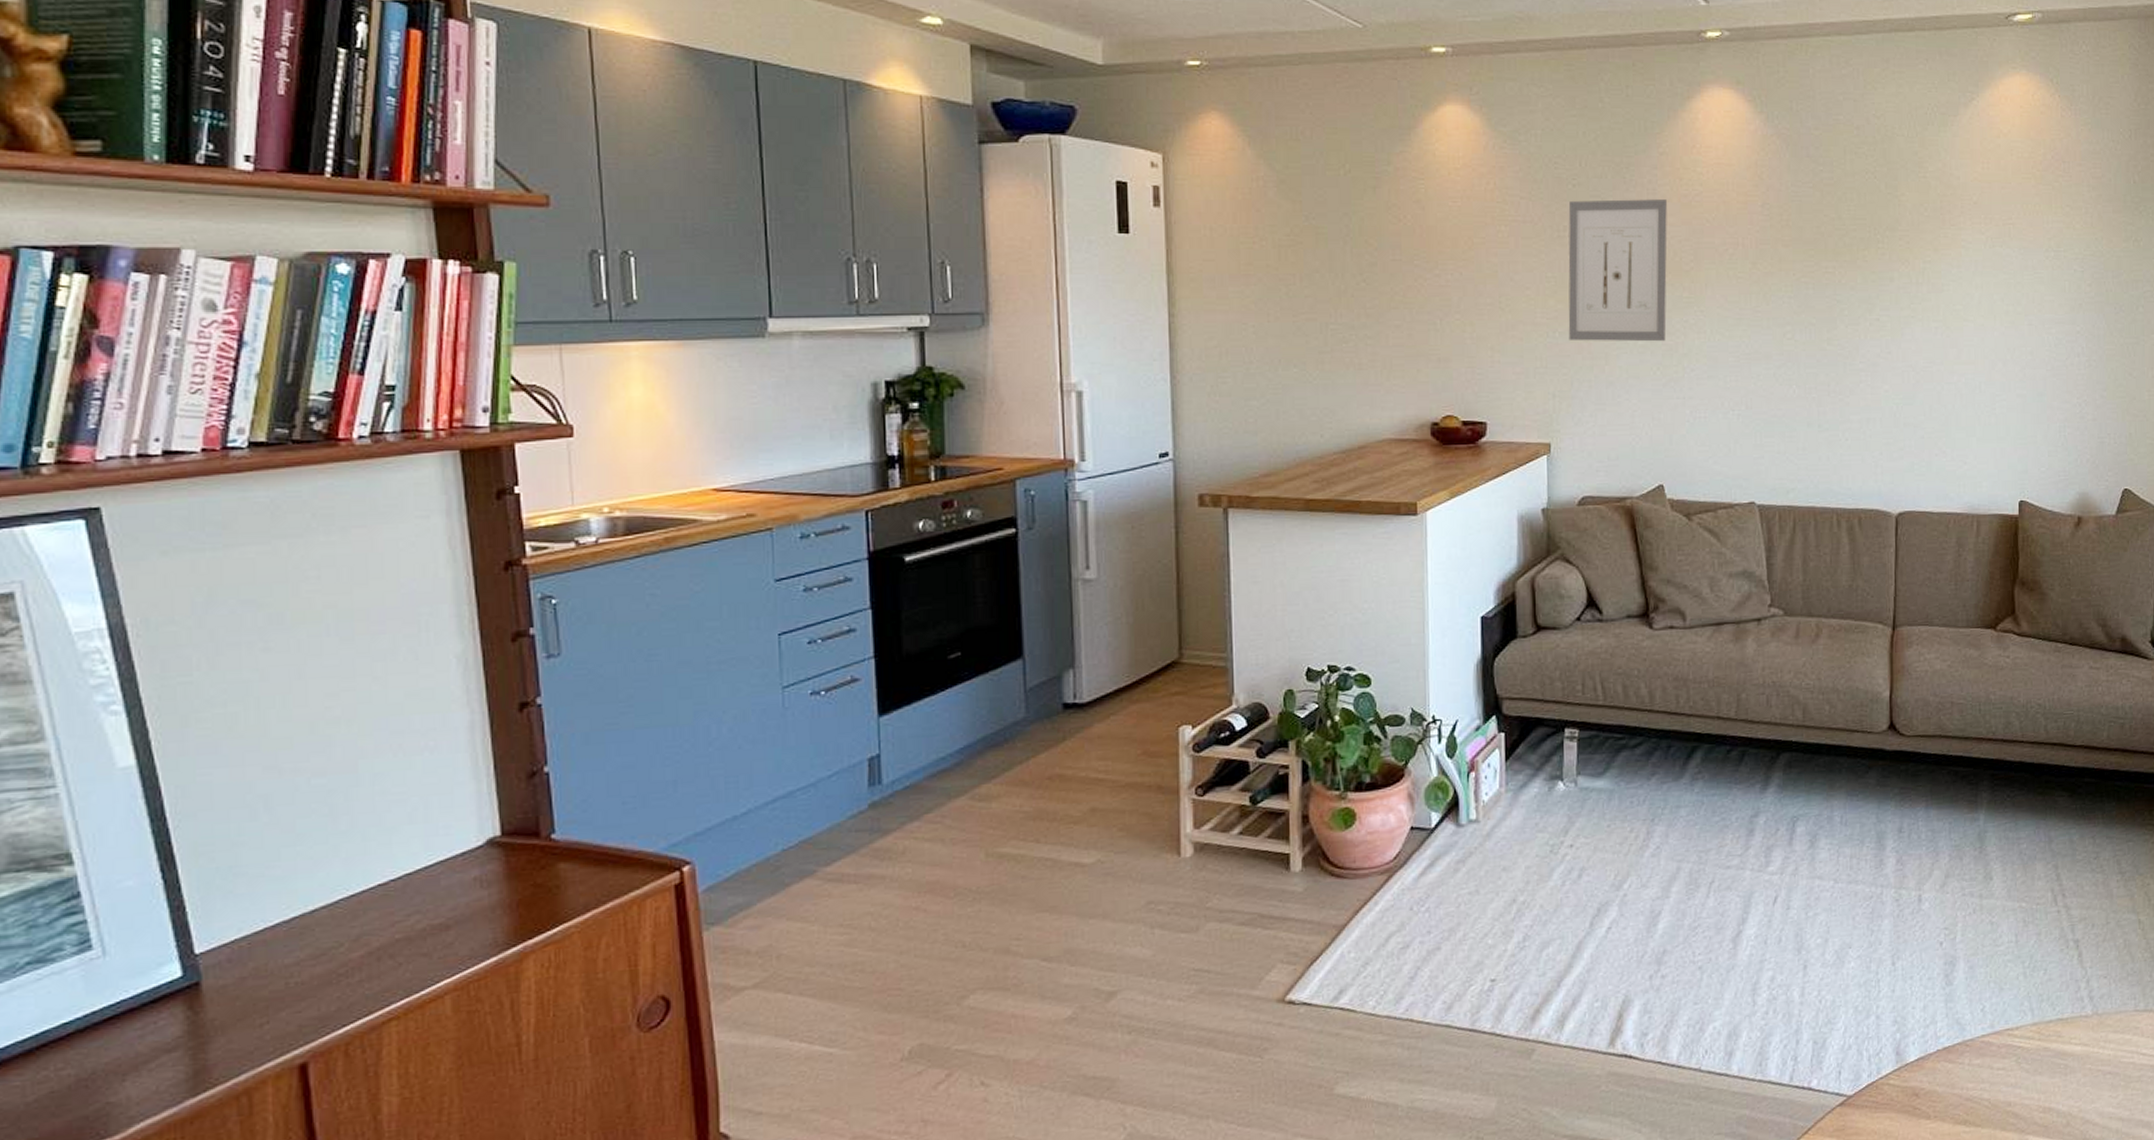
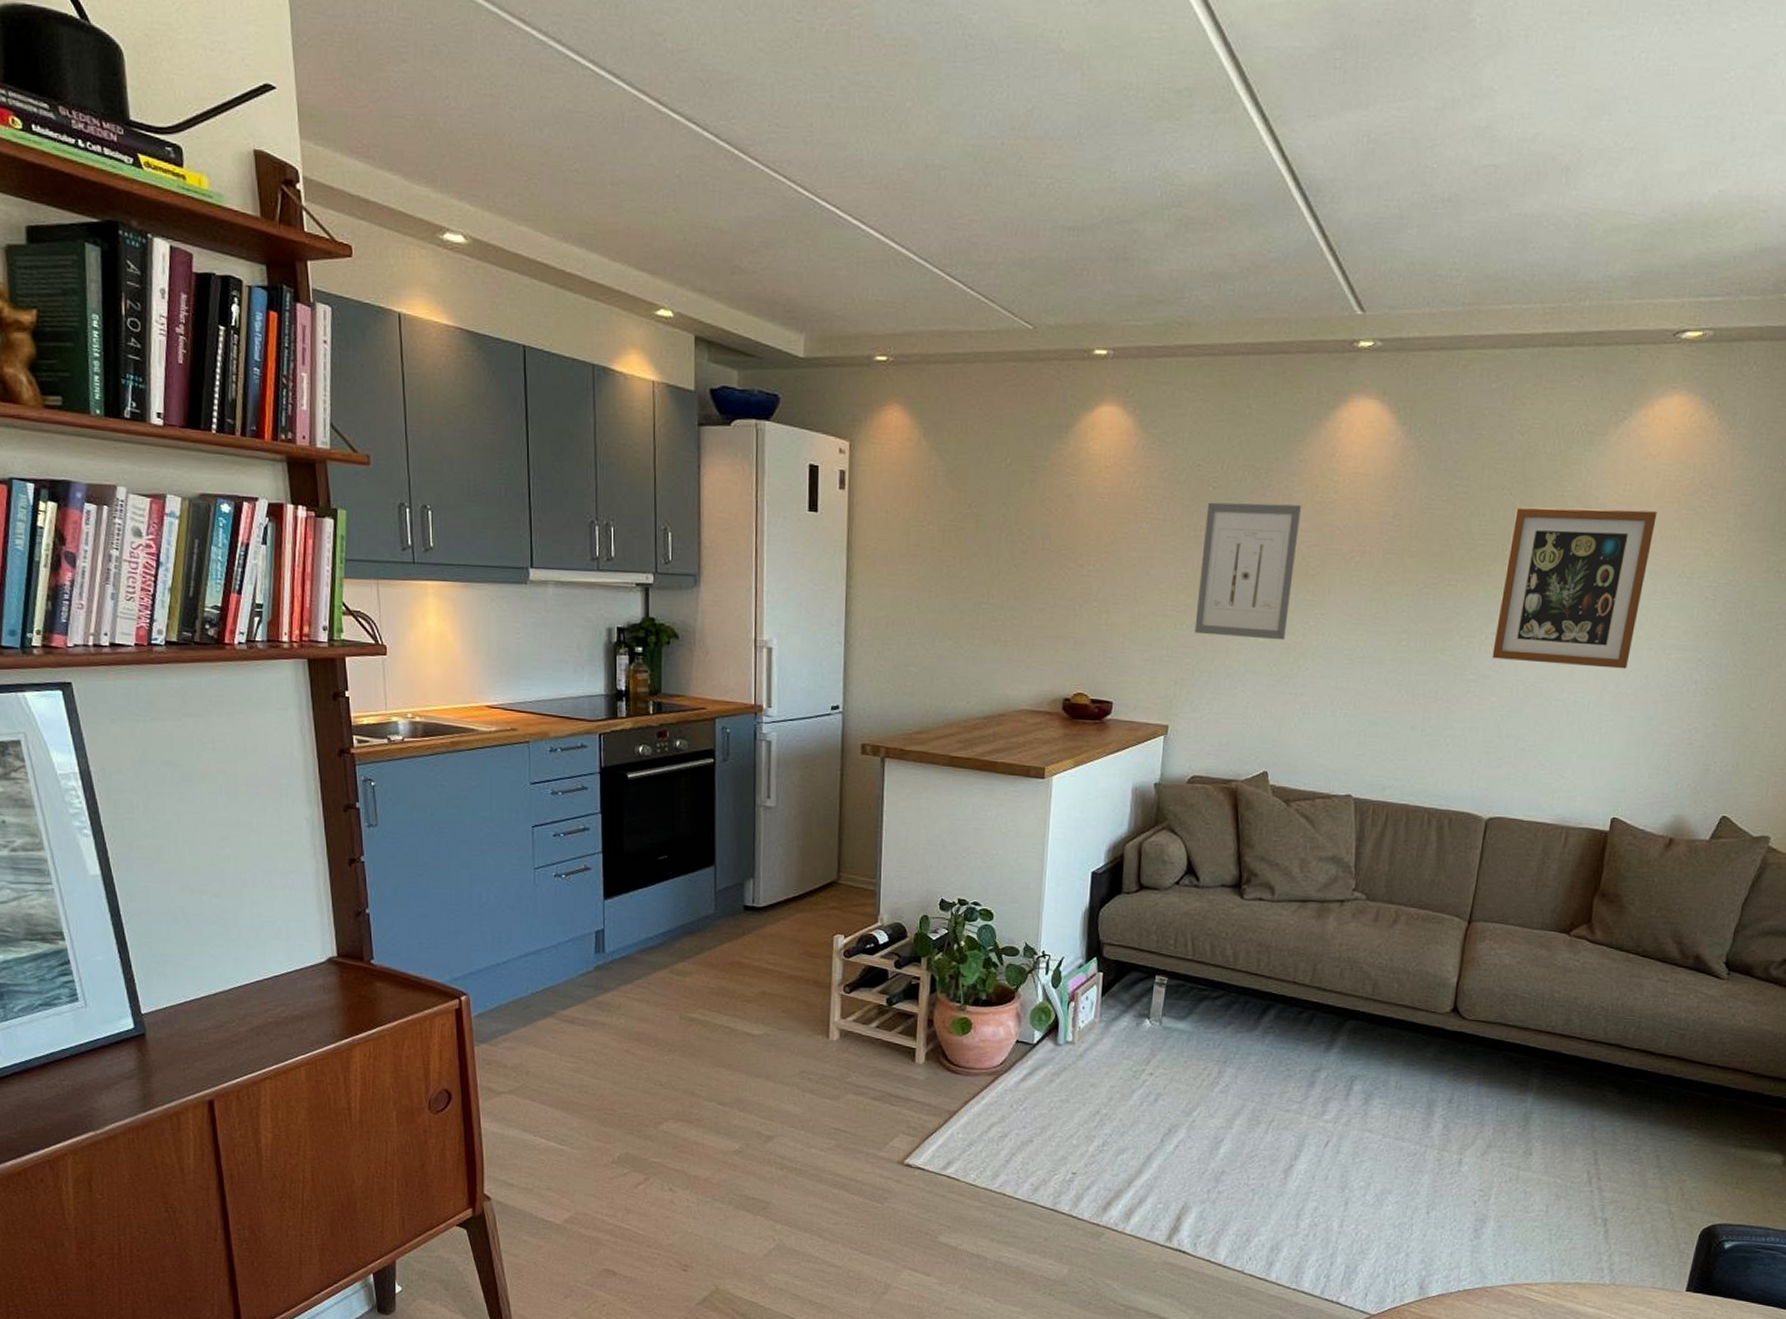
wall art: none [1878,188,2017,347] -> present [1492,507,1657,669]

